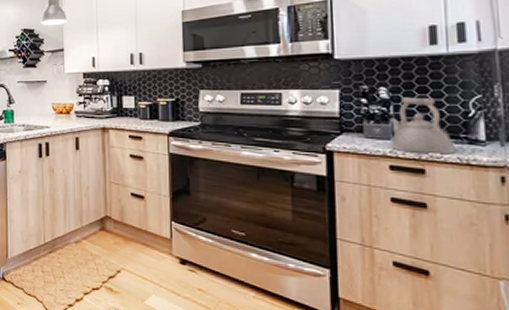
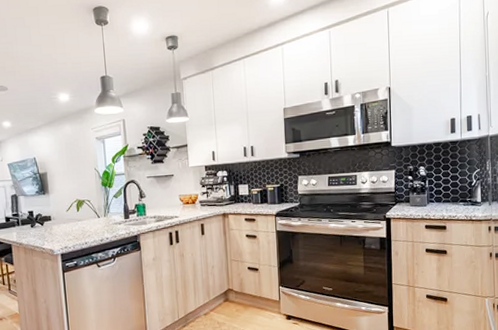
kettle: present [389,97,455,155] -> none [425,173,464,215]

